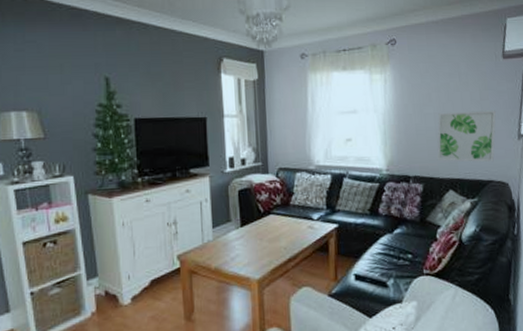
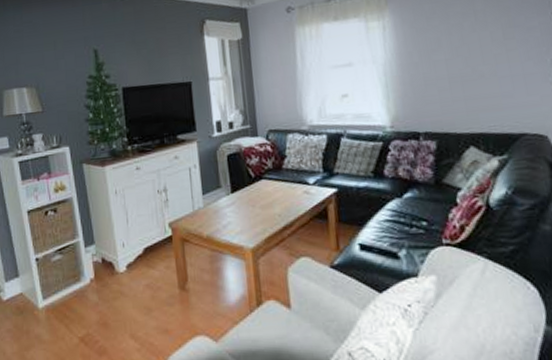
wall art: present [437,110,497,163] -> none [450,50,527,114]

